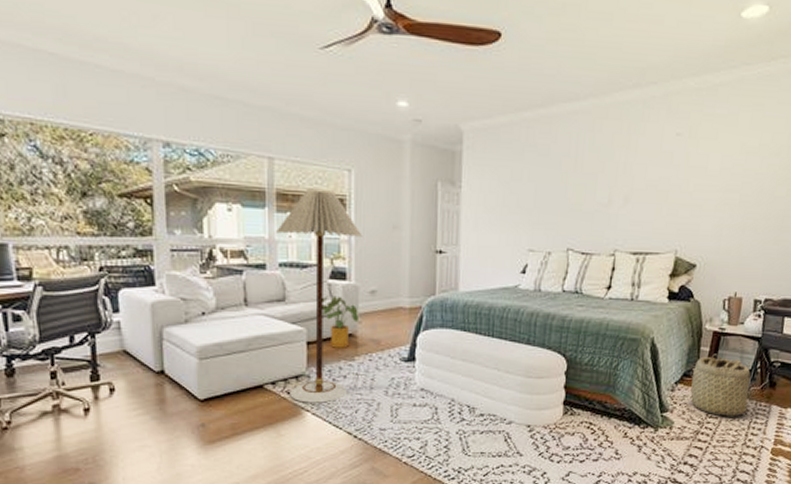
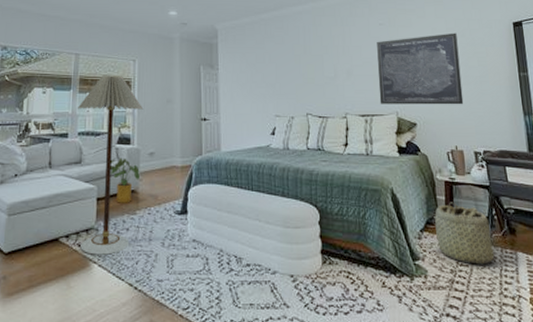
wall art: none [657,150,771,244] -> present [377,33,464,105]

